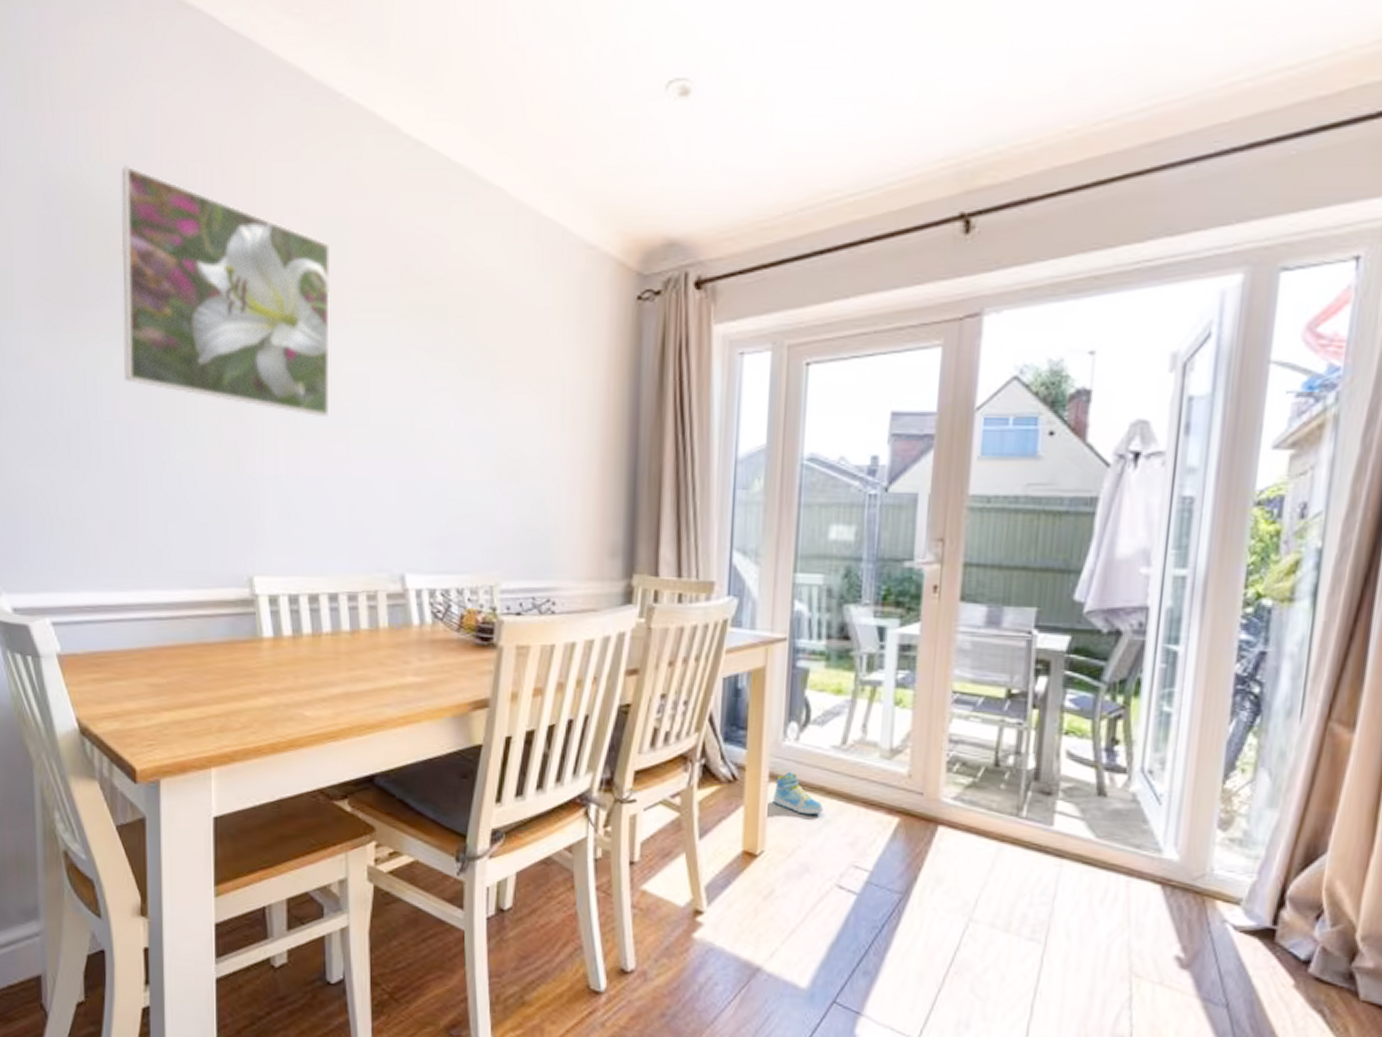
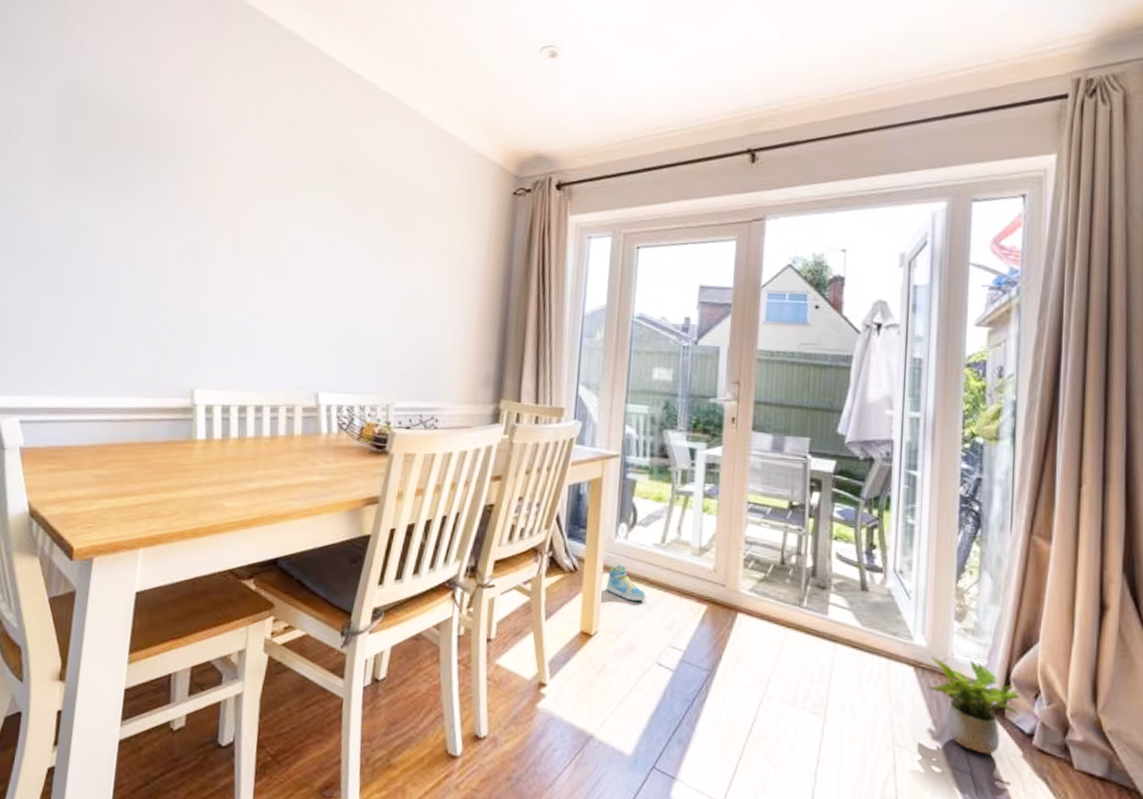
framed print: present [121,165,331,416] -> none [109,76,283,267]
potted plant: none [1176,872,1297,985] -> present [926,656,1020,755]

